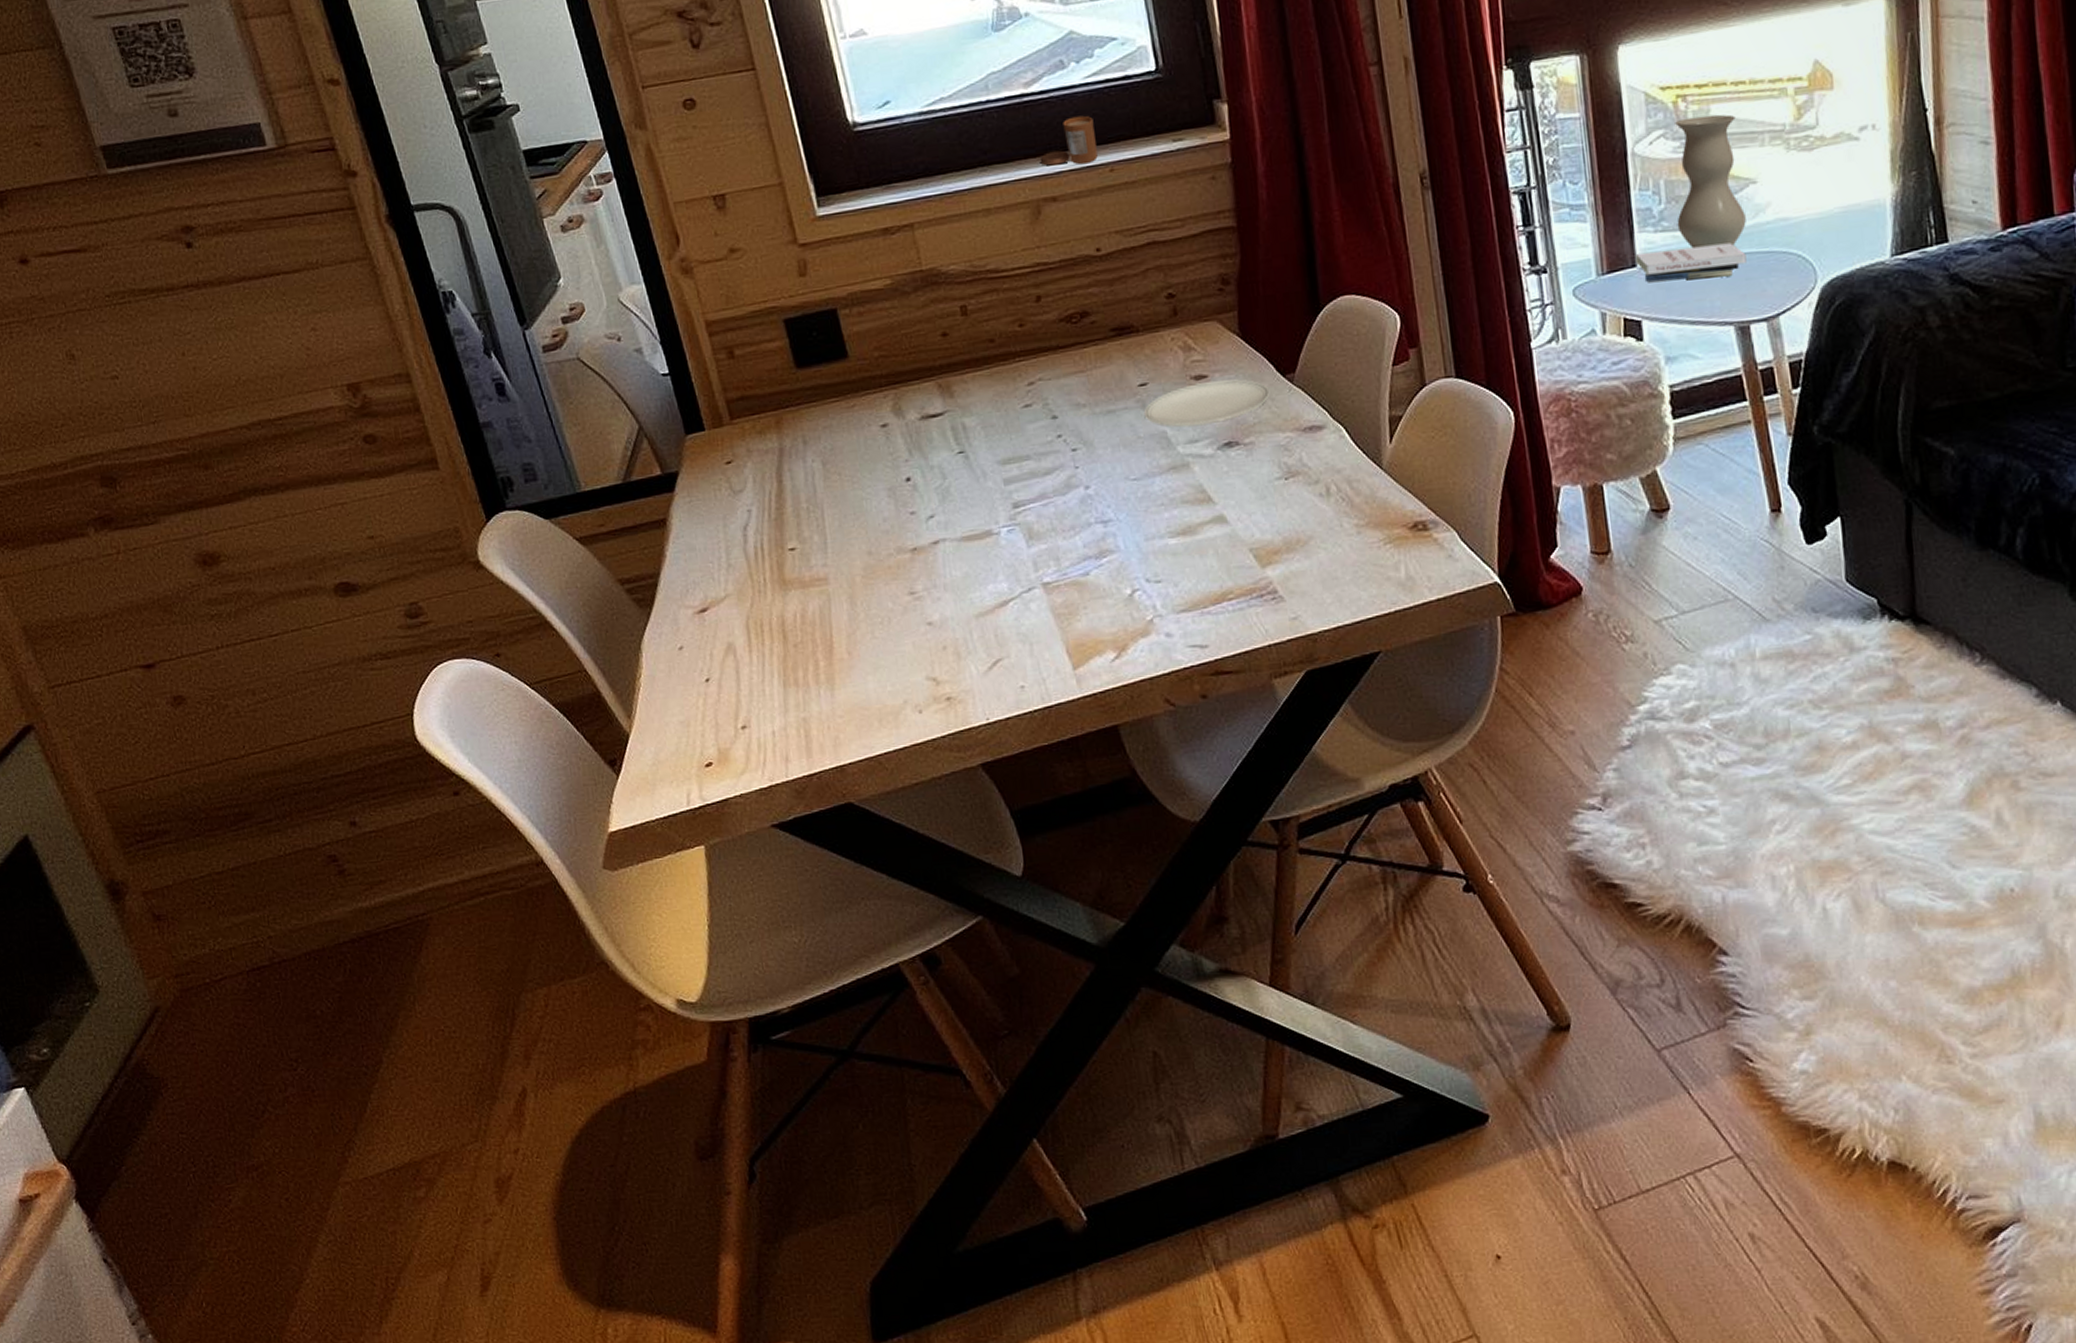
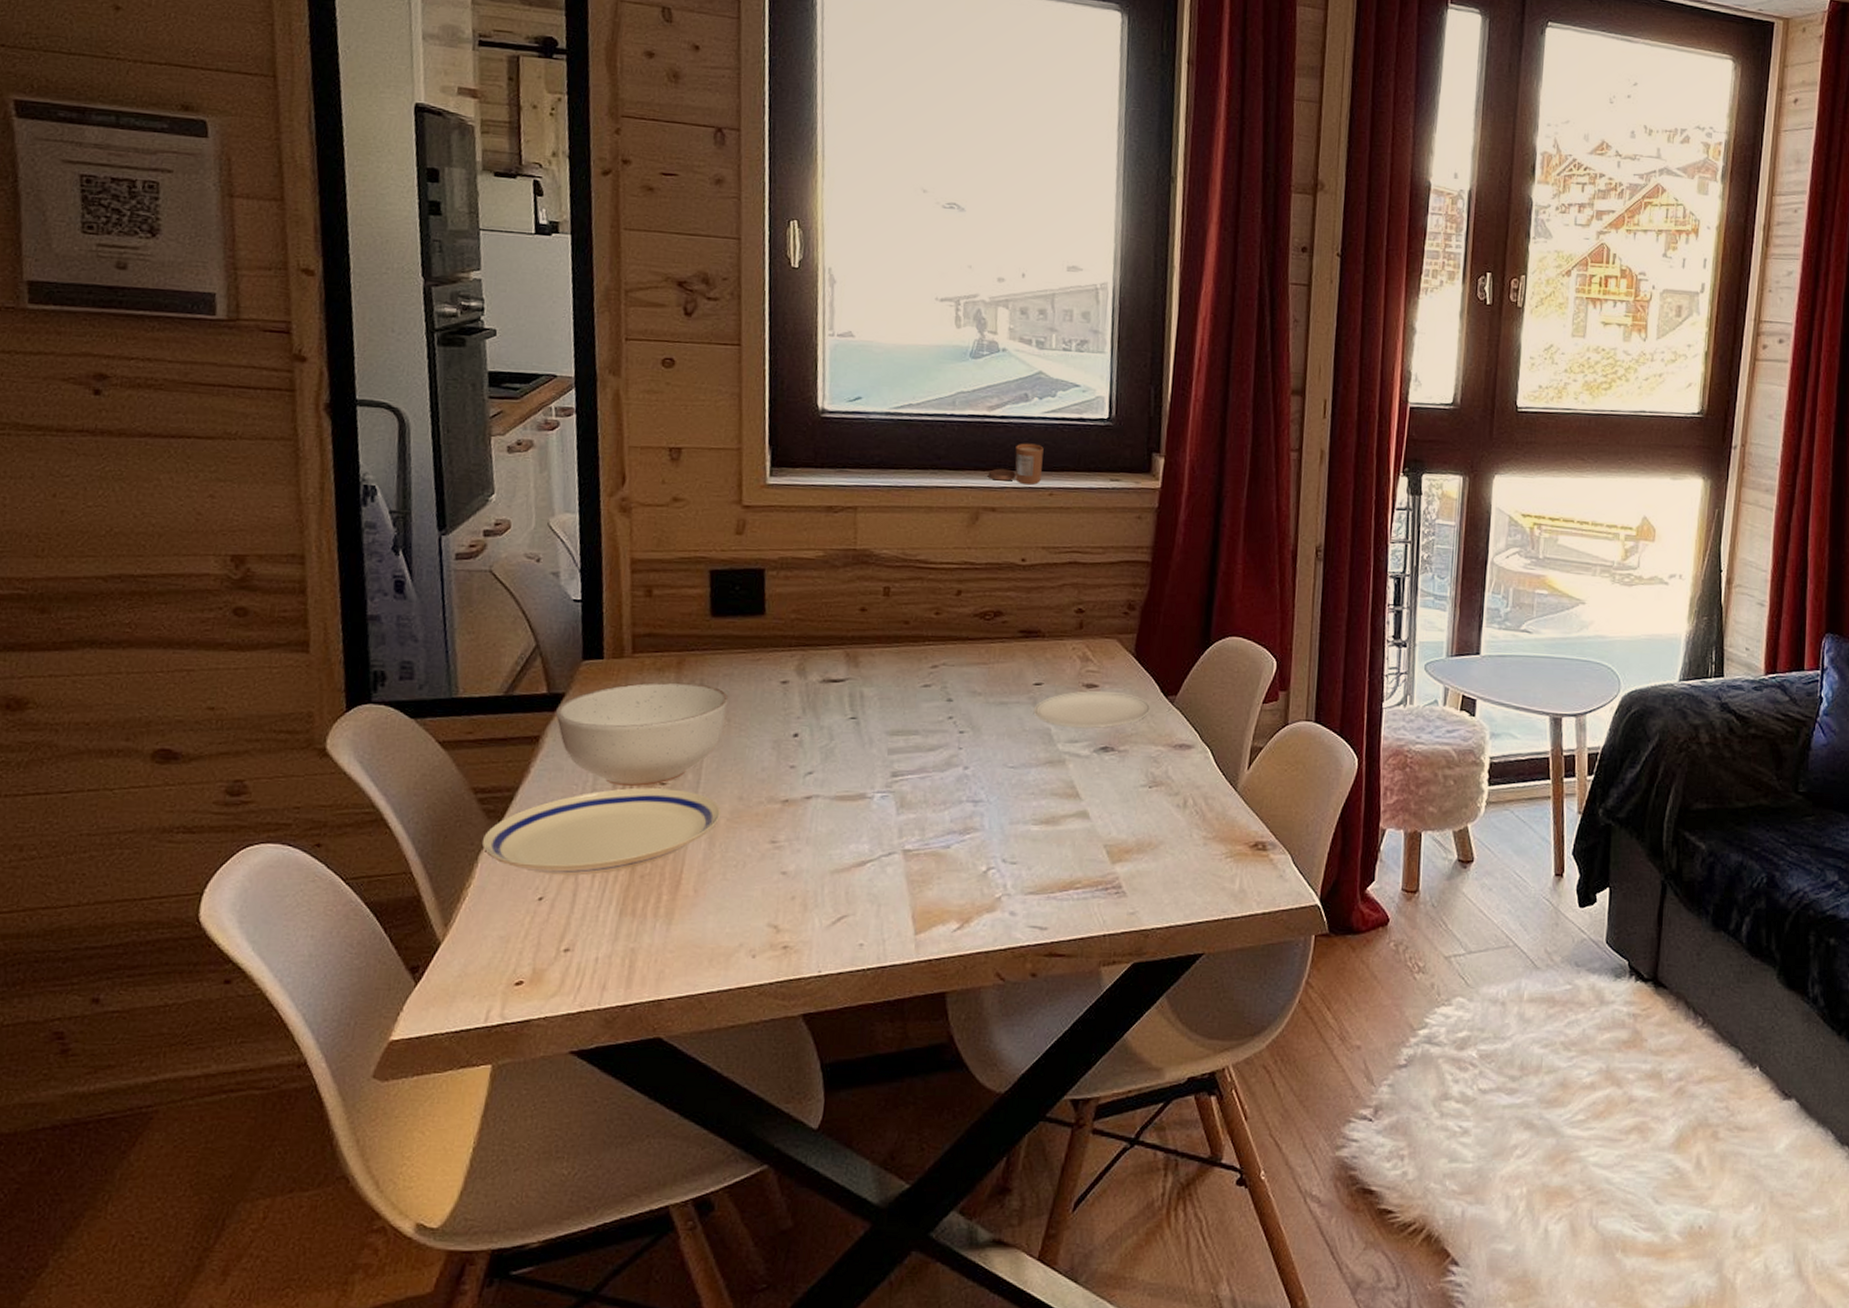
plate: none [639,553,855,656] -> present [481,788,722,877]
bowl: none [674,440,837,558] -> present [556,681,729,787]
books: present [1635,243,1747,282] -> none [1480,643,1568,675]
vase: present [1675,114,1746,249] -> none [1517,542,1577,651]

